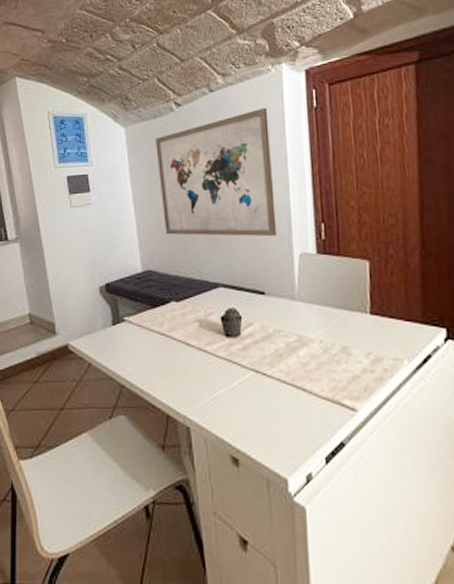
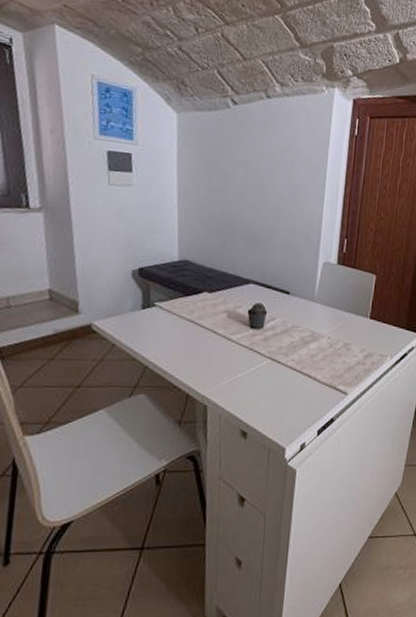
wall art: present [156,107,277,237] -> none [206,125,317,245]

